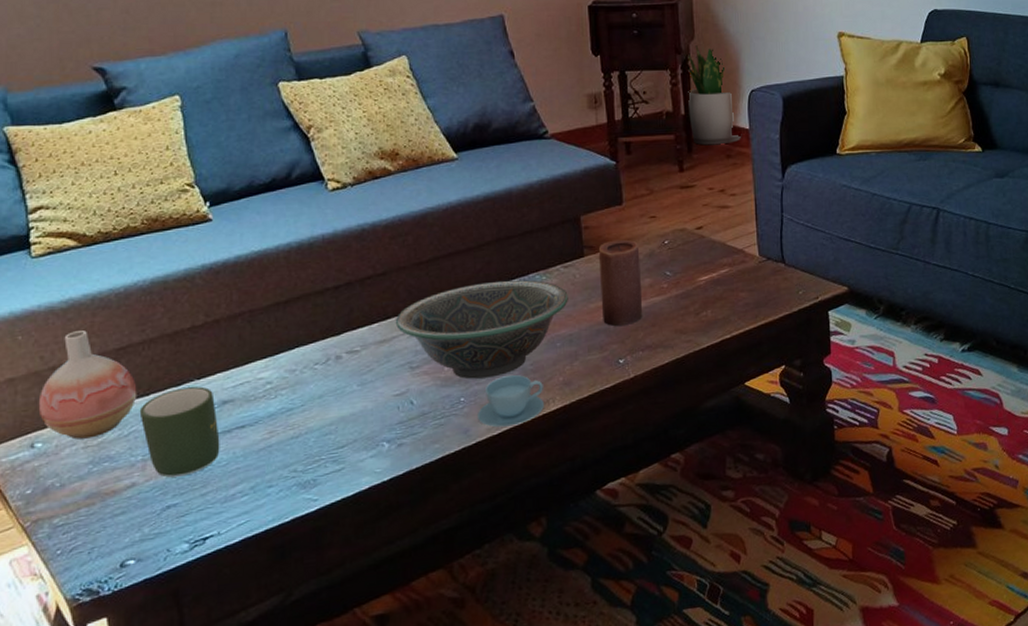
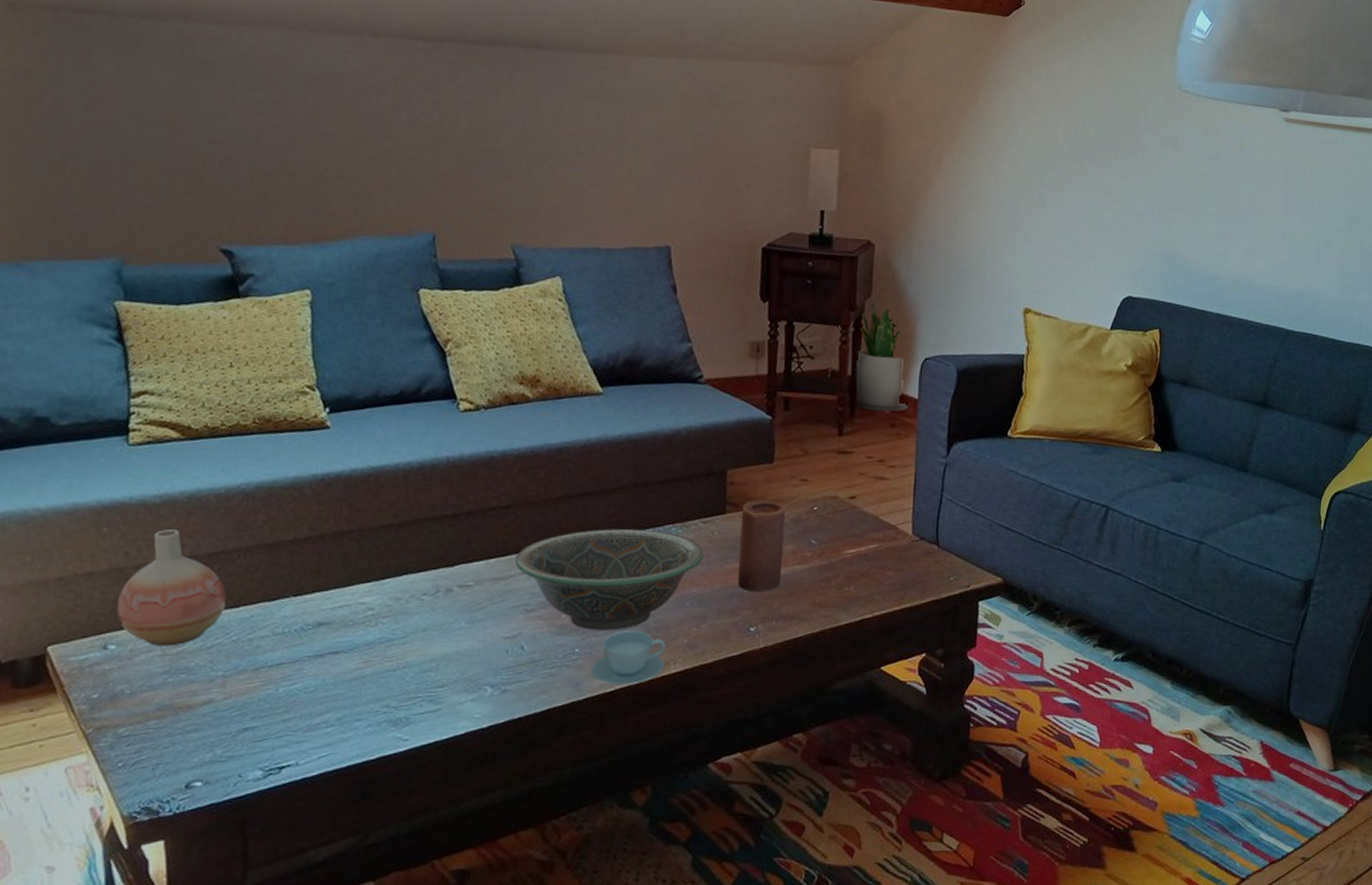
mug: present [139,386,220,478] -> none [225,604,310,698]

